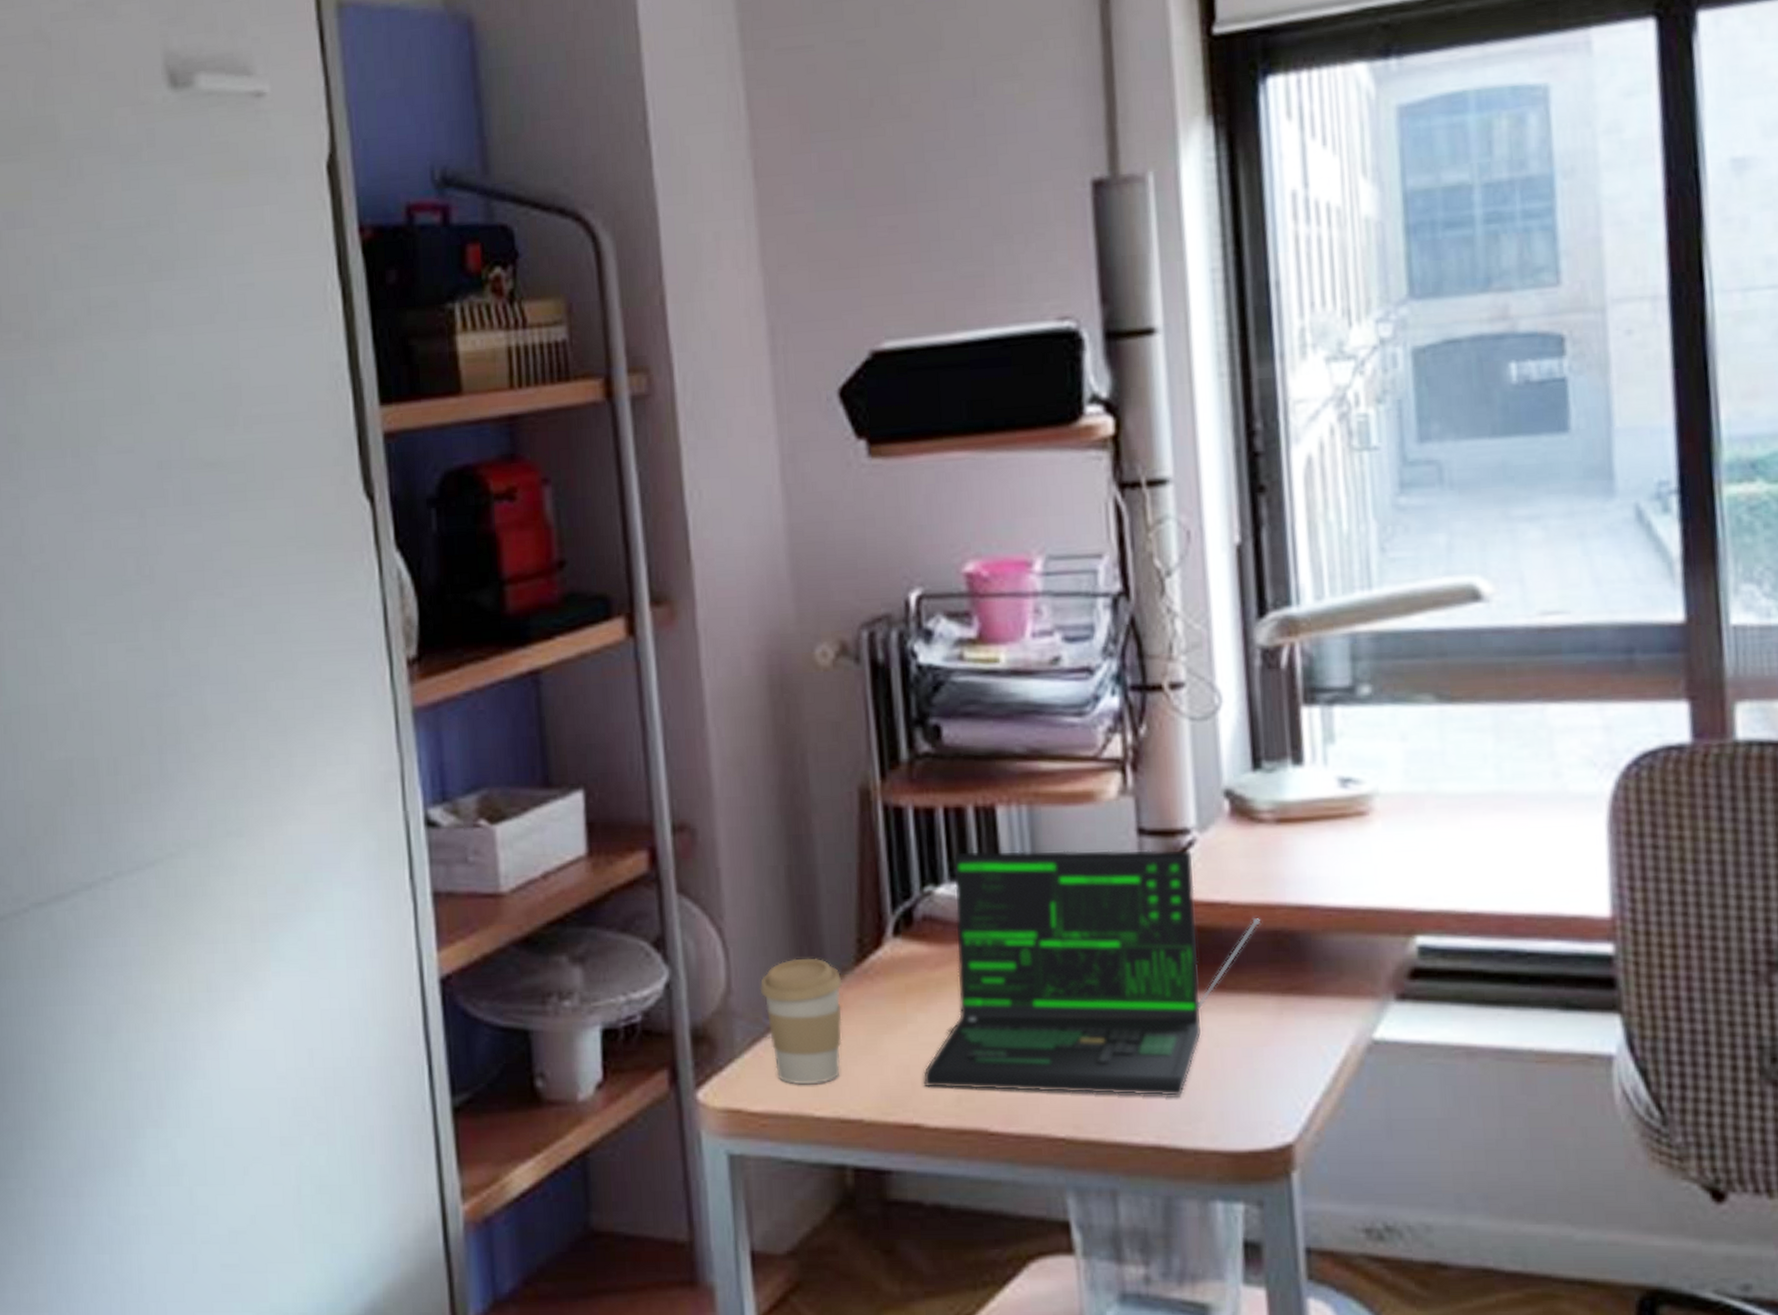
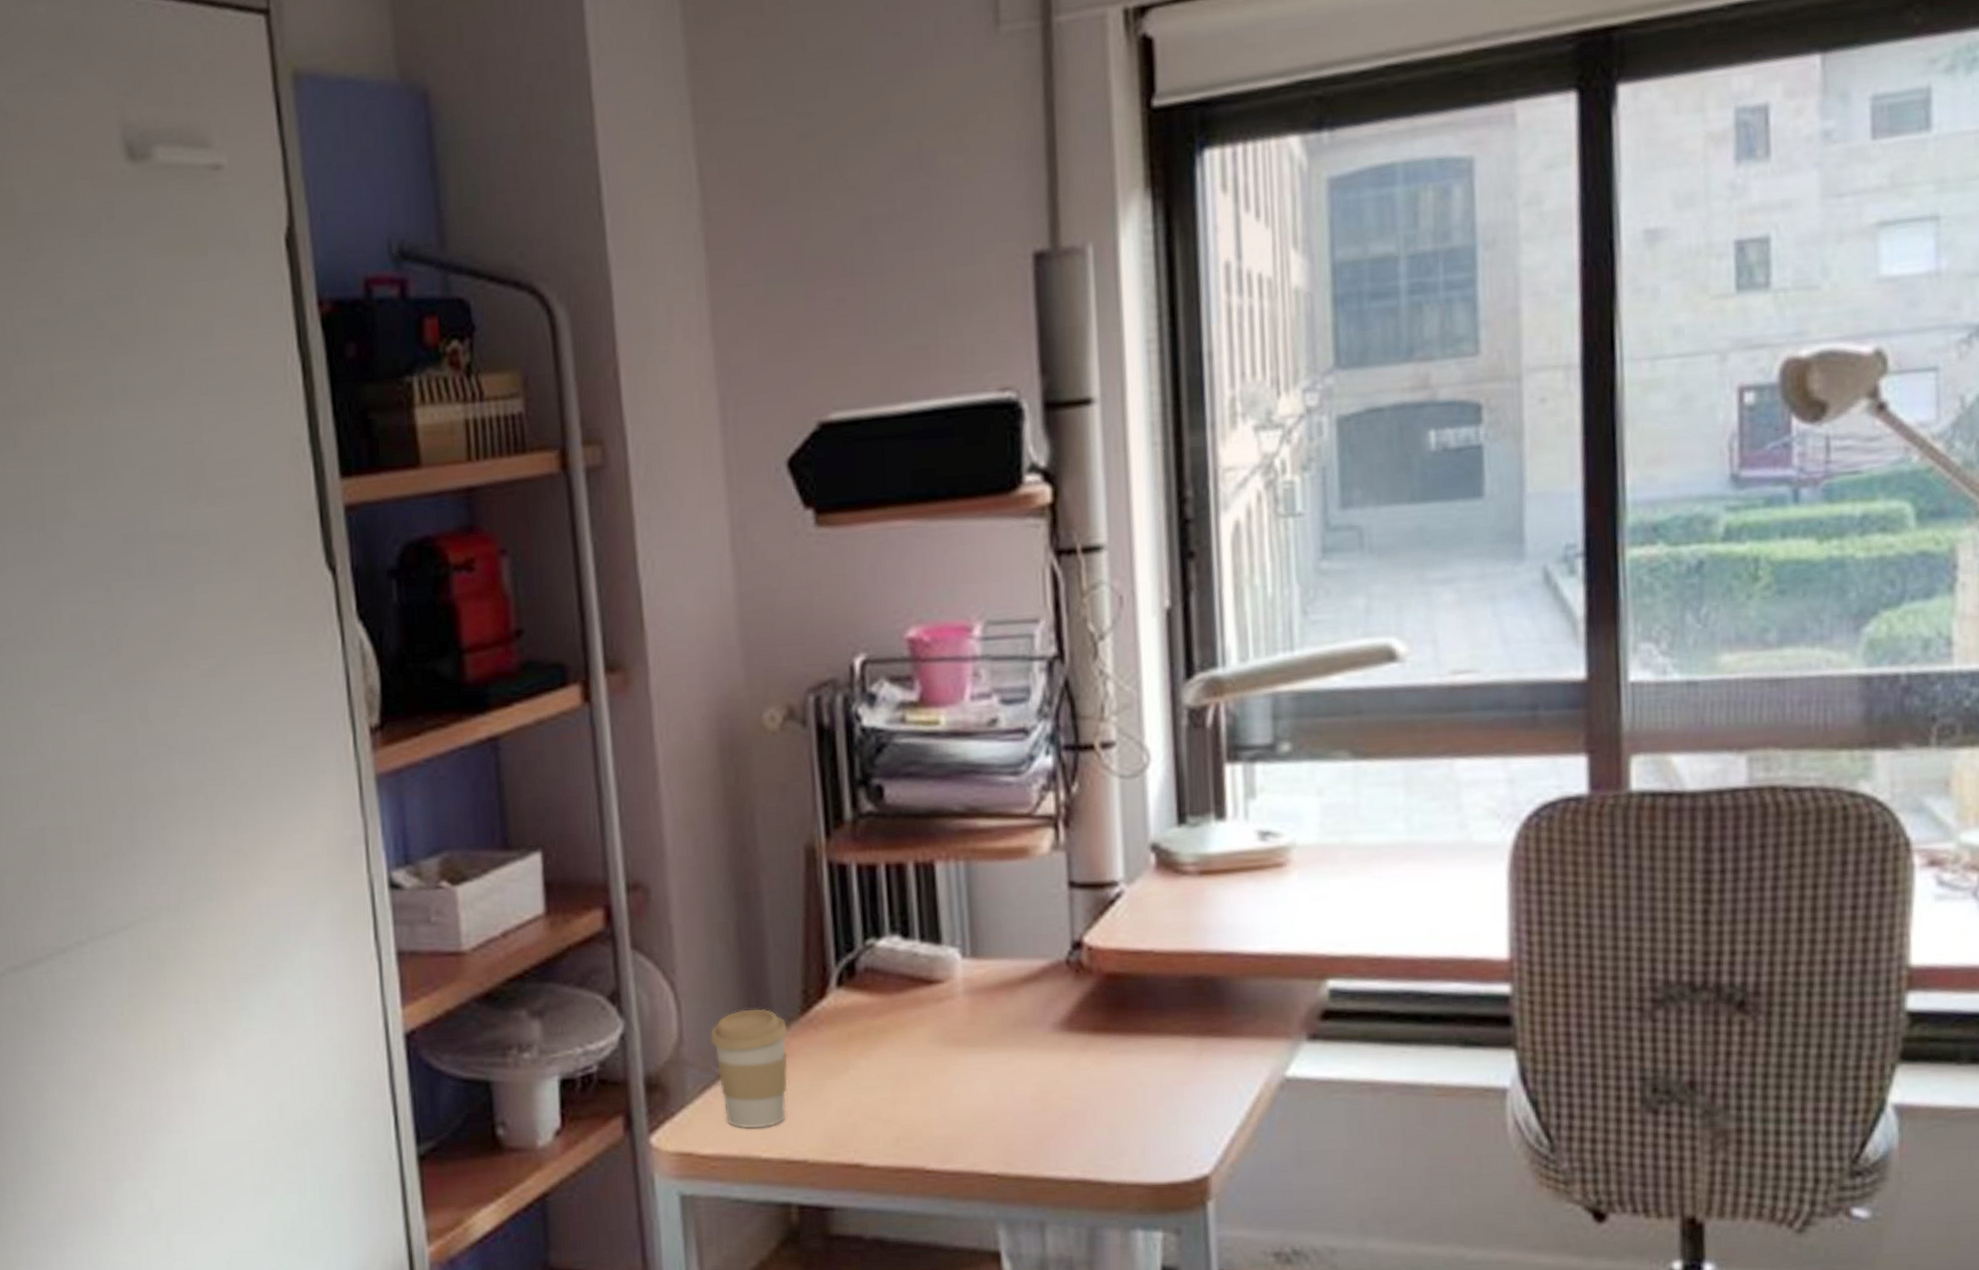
laptop: present [922,849,1261,1096] -> none [864,901,1184,1134]

